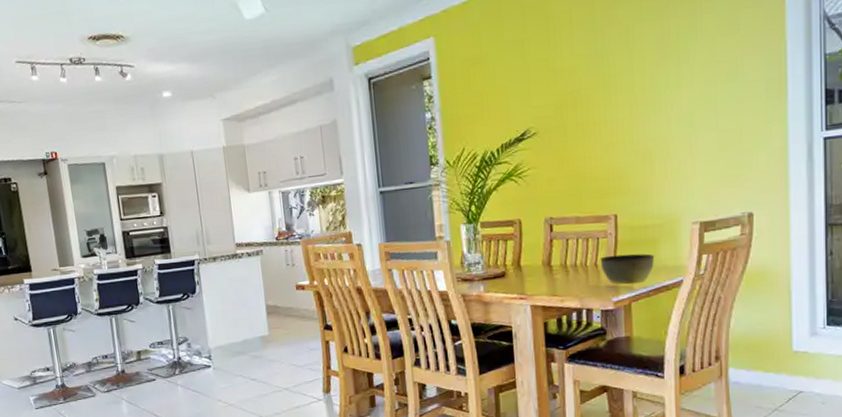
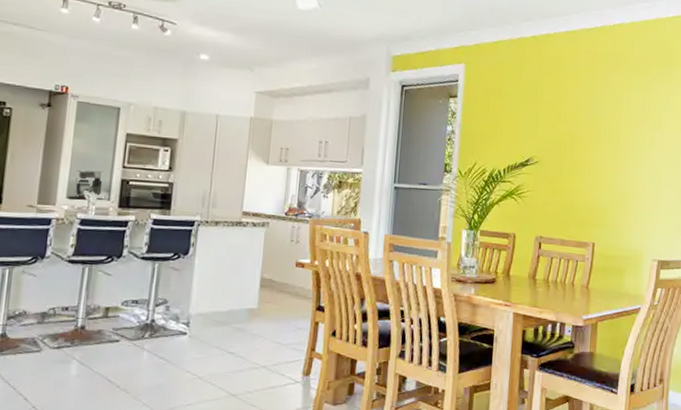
bowl: present [600,253,655,285] -> none [576,277,621,306]

